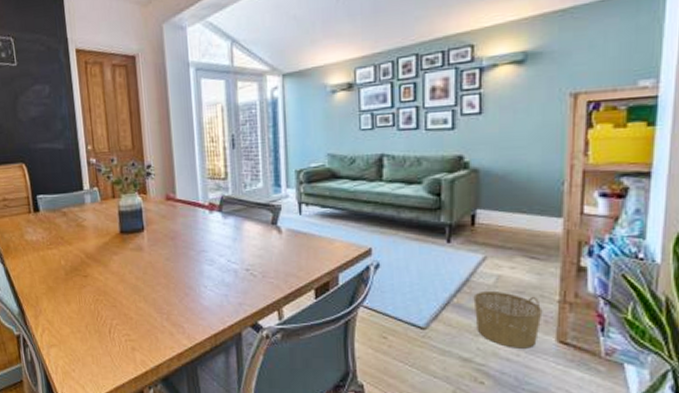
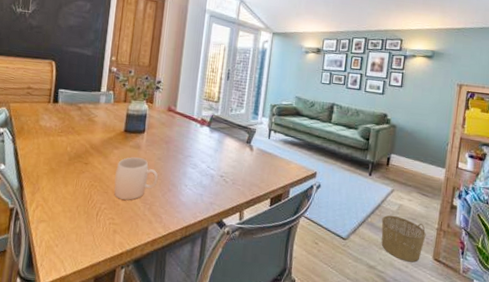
mug: none [119,261,171,312] -> present [114,157,159,200]

